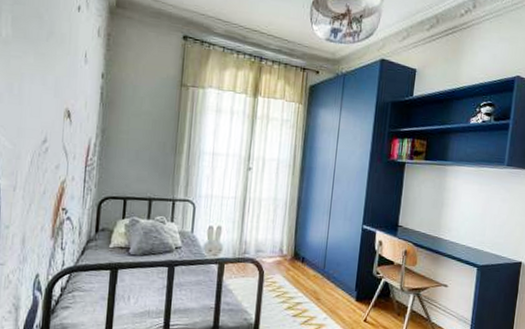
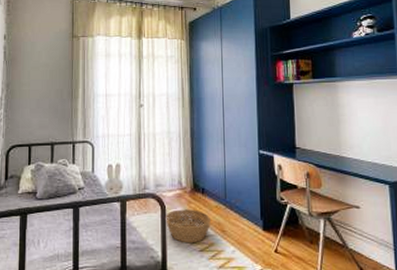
basket: none [262,275,308,309] -> present [166,209,212,244]

